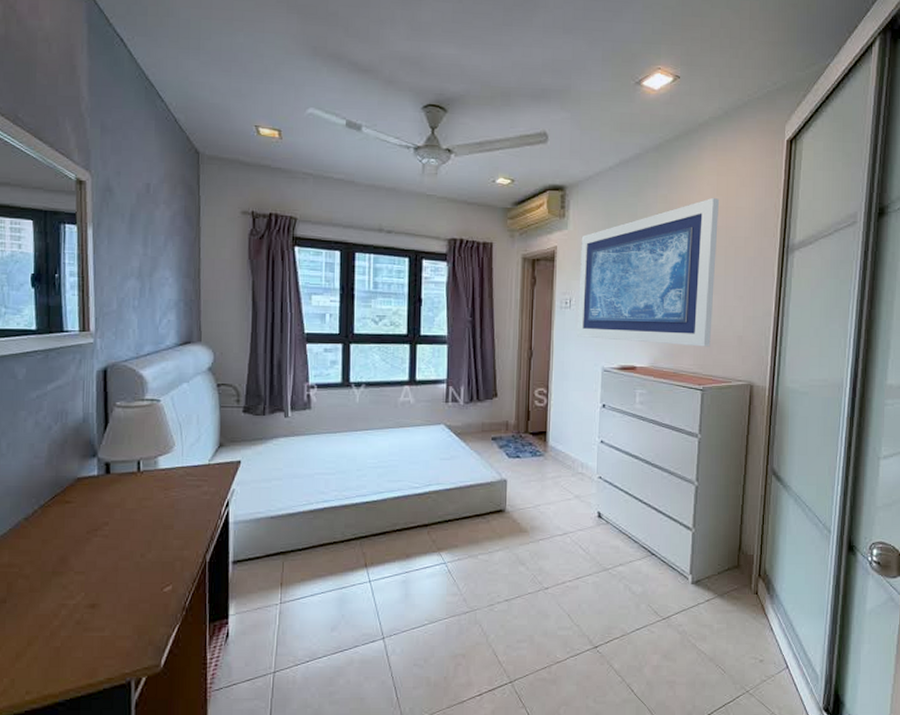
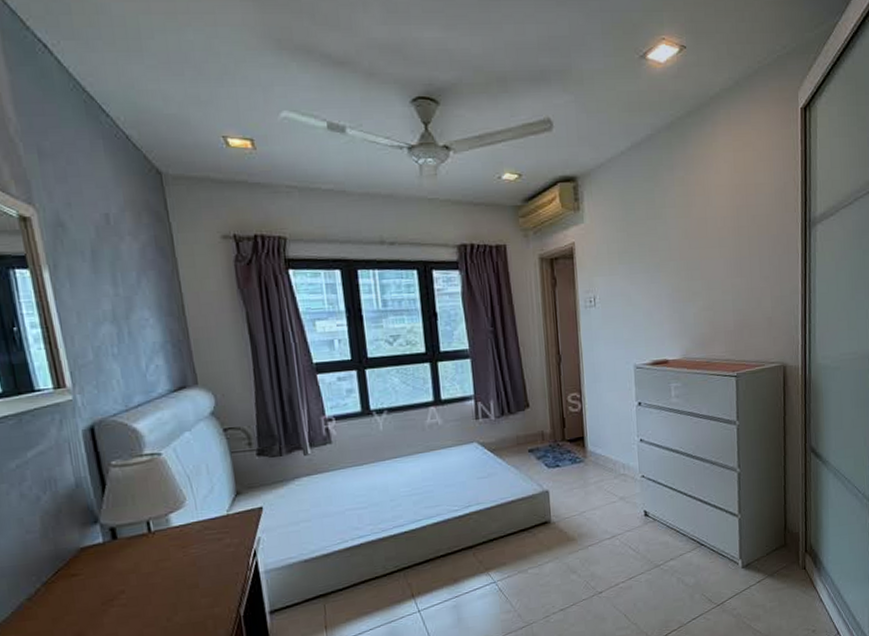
wall art: present [577,197,720,347] -> none [599,175,741,336]

